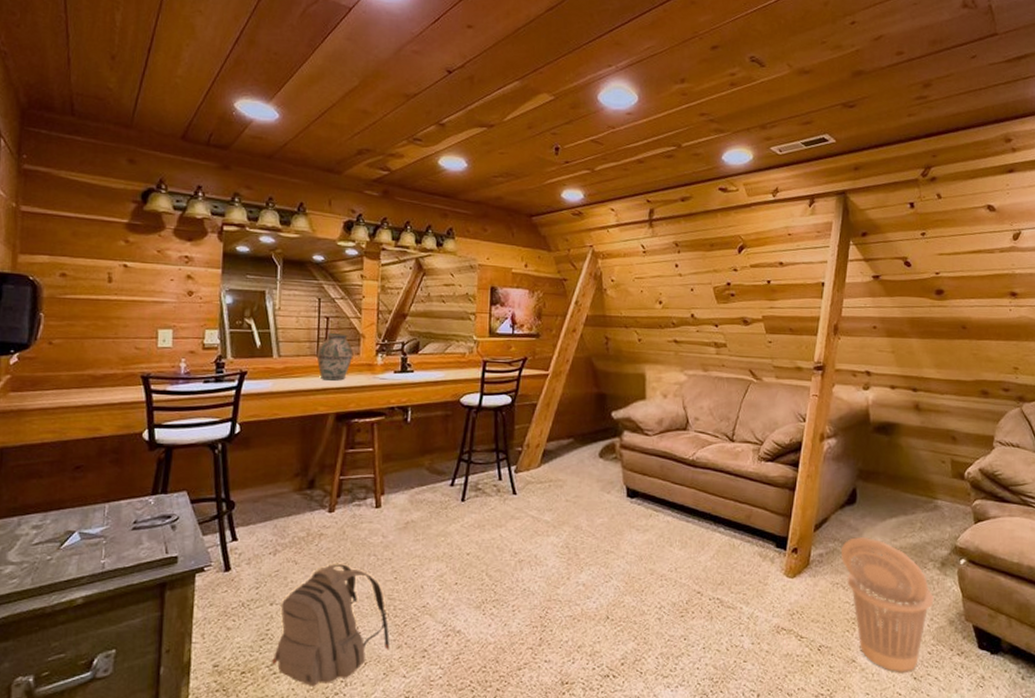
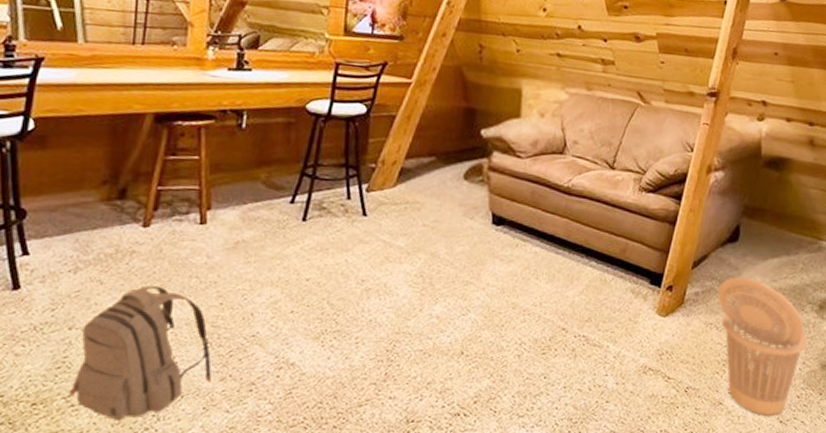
vase: present [316,333,354,382] -> none [132,18,179,76]

